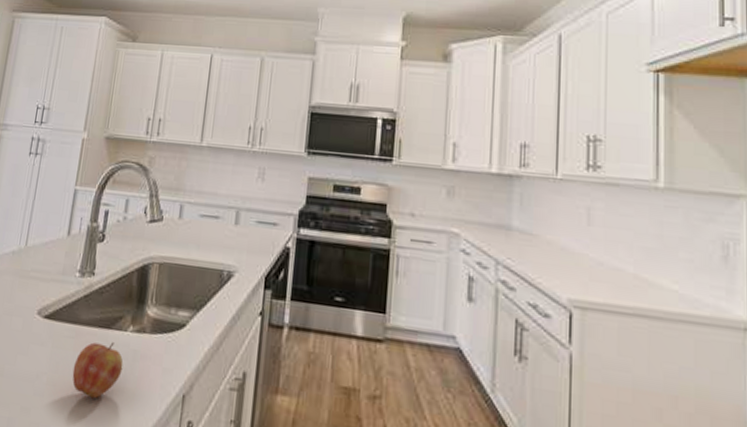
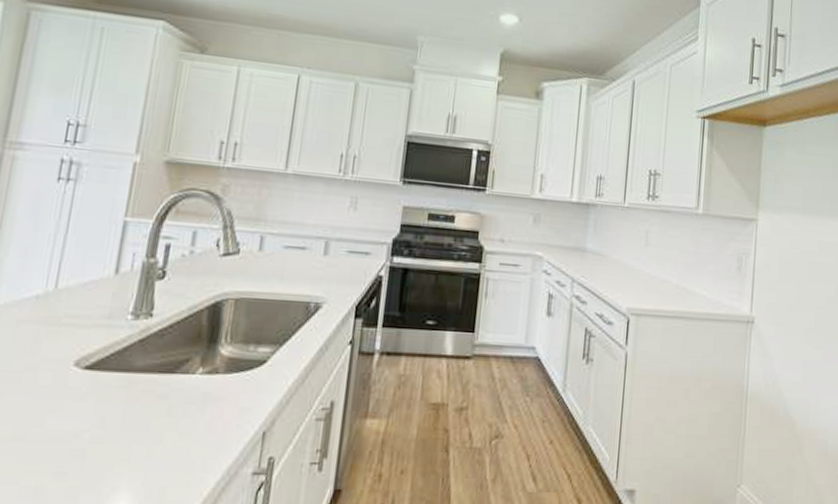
apple: present [72,342,124,399] -> none [124,387,191,450]

